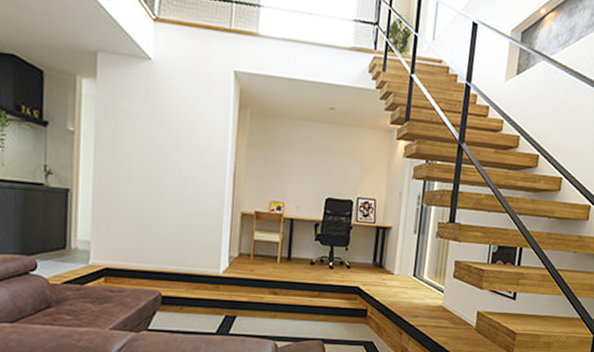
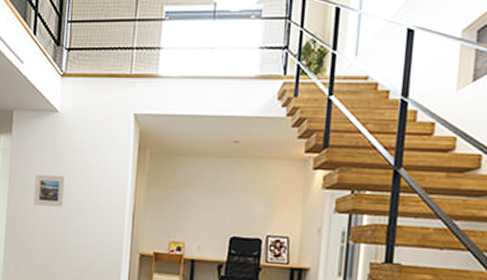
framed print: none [125,126,161,163] -> present [33,174,66,207]

